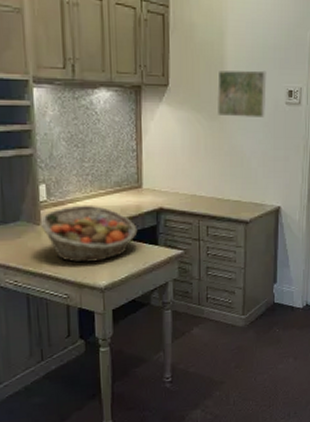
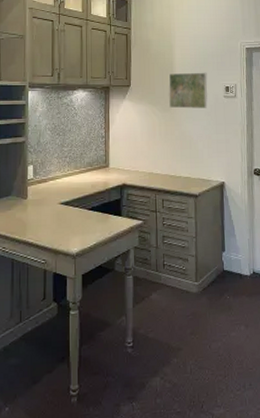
fruit basket: present [39,205,138,263] -> none [26,182,105,232]

